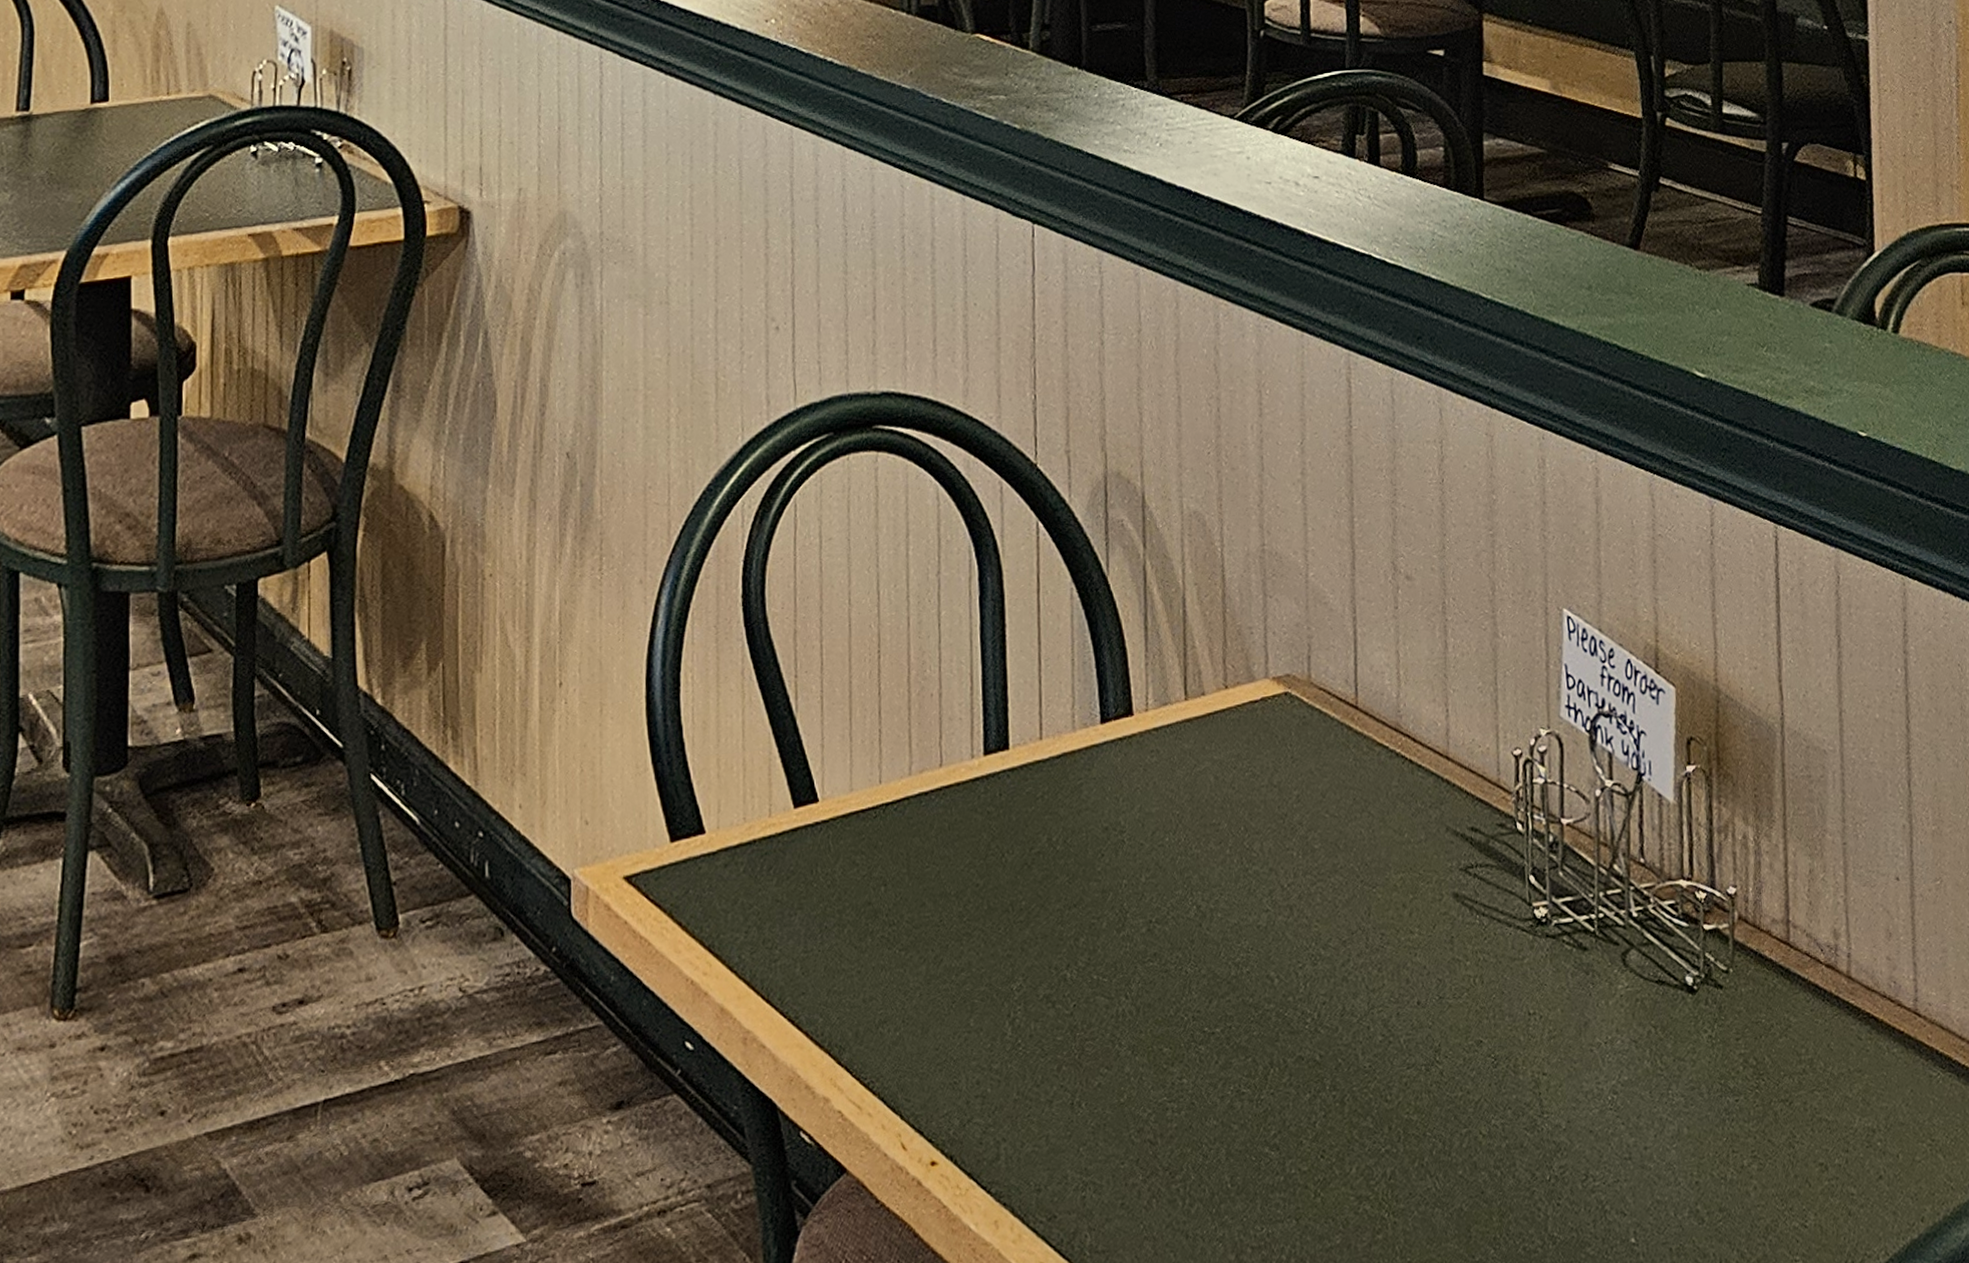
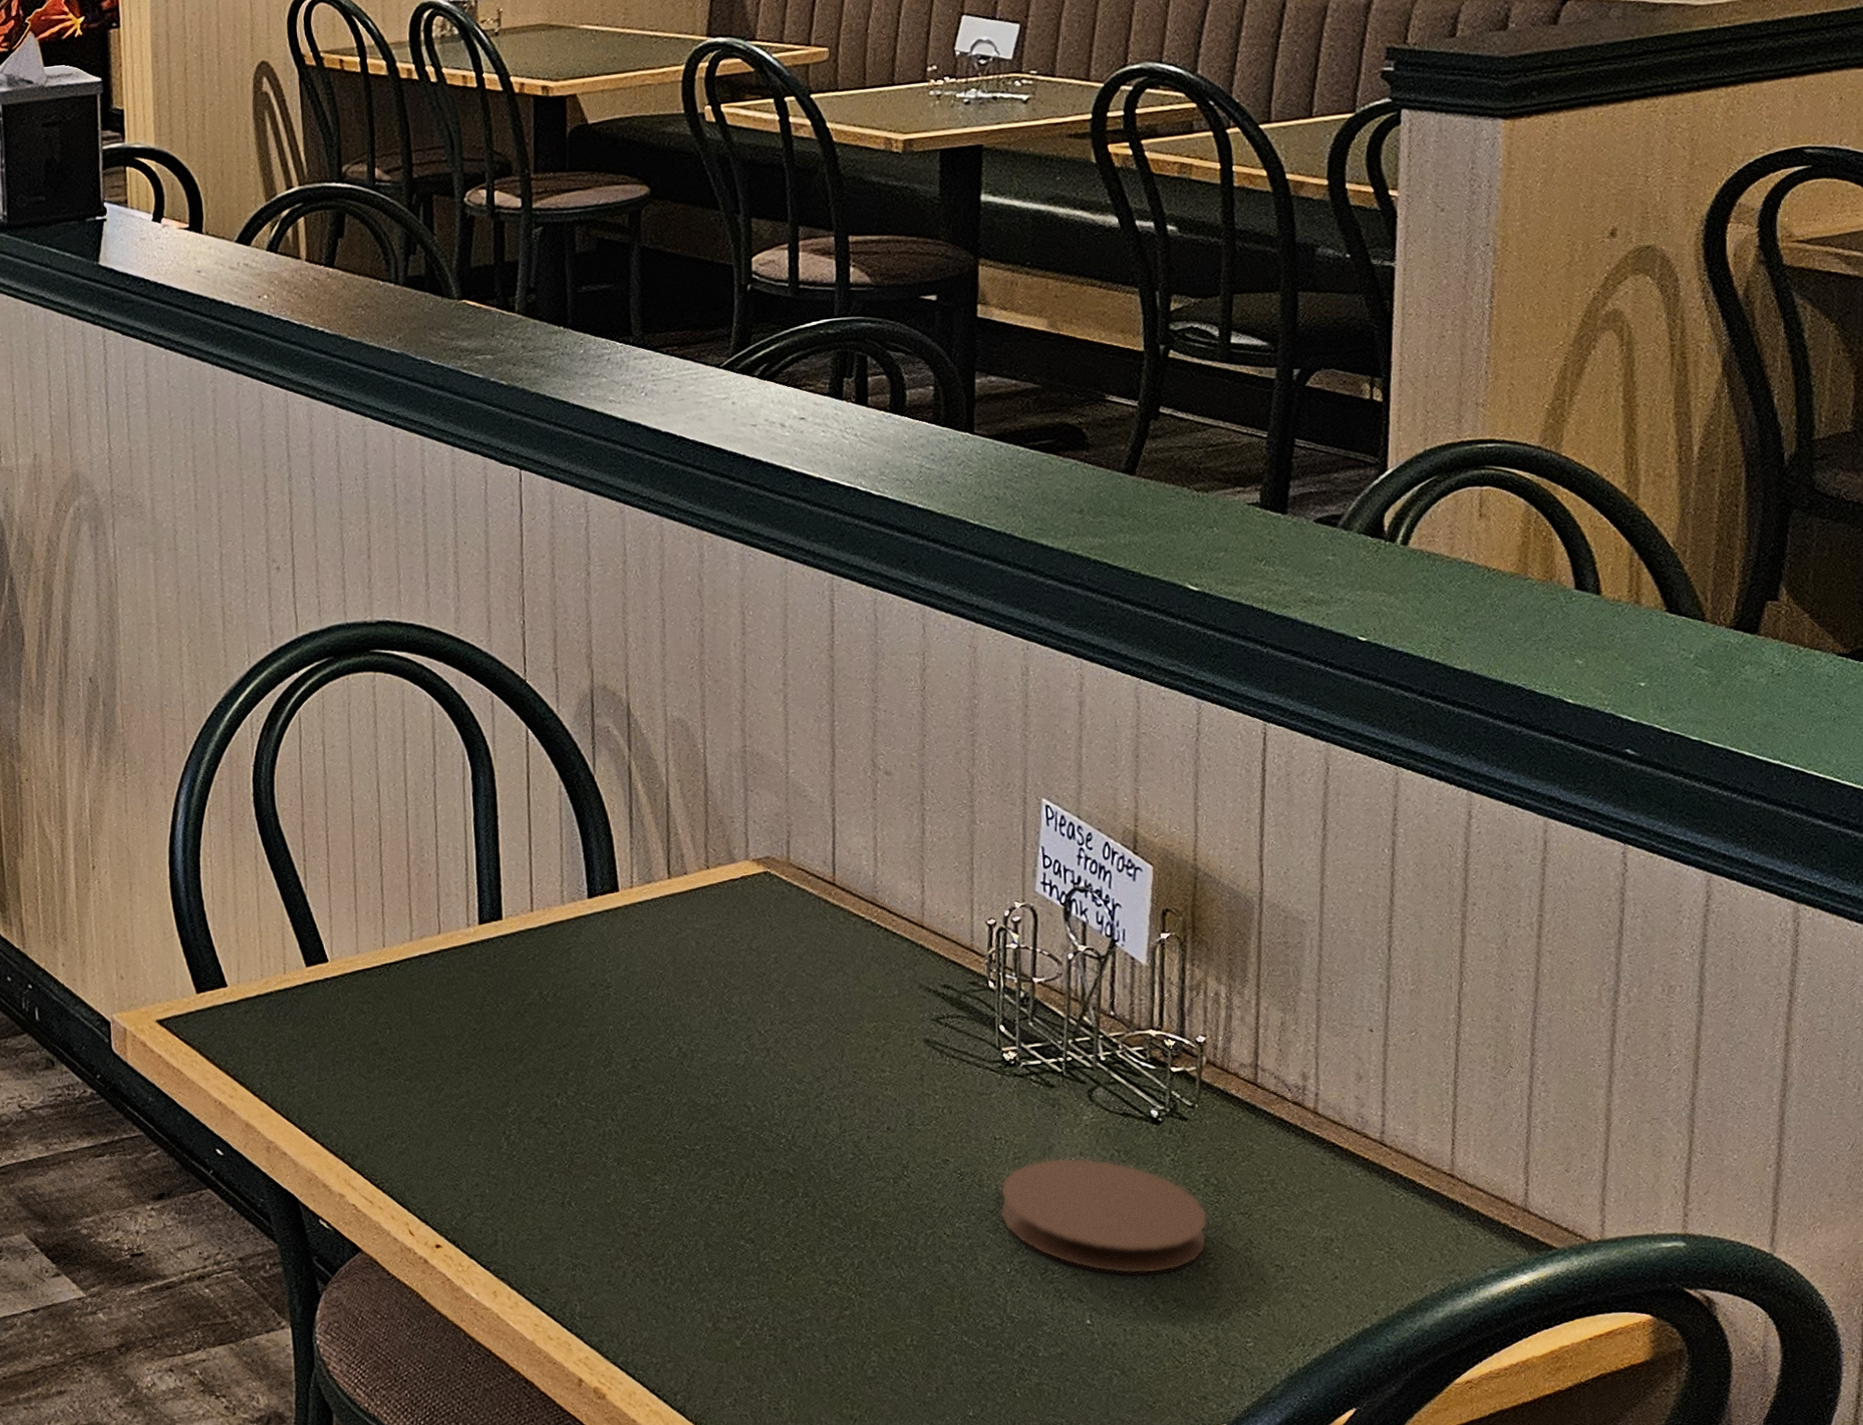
coaster: none [1536,1035,1750,1179] -> present [999,1157,1208,1274]

